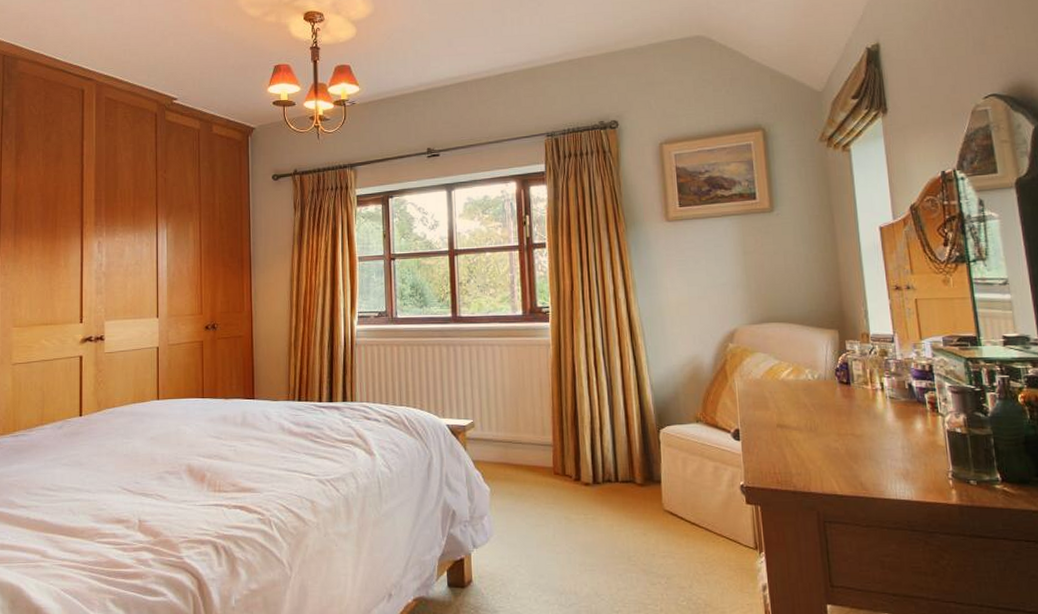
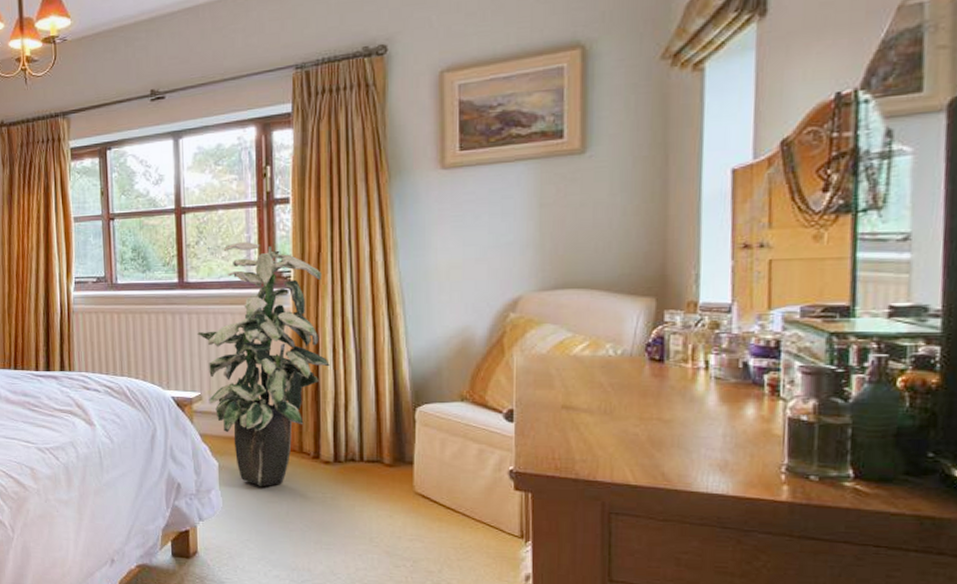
indoor plant: none [469,281,585,510] -> present [197,242,330,486]

